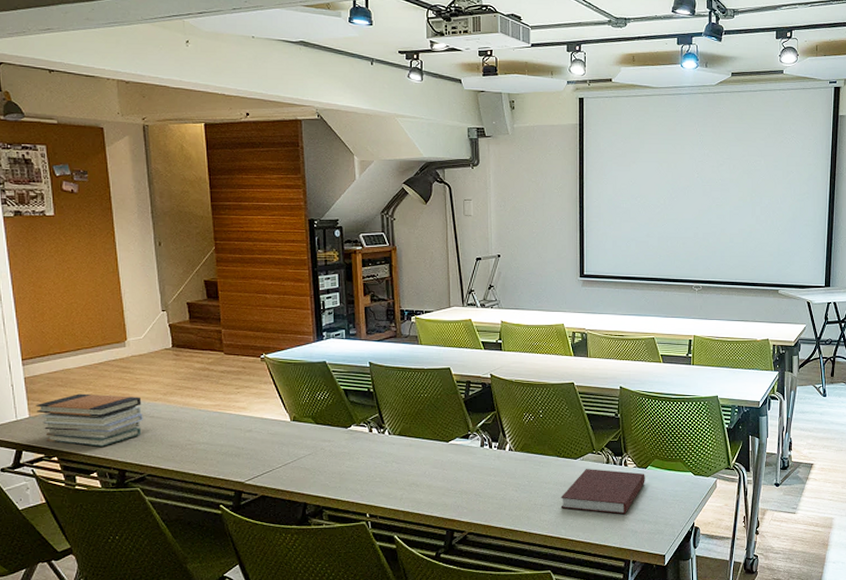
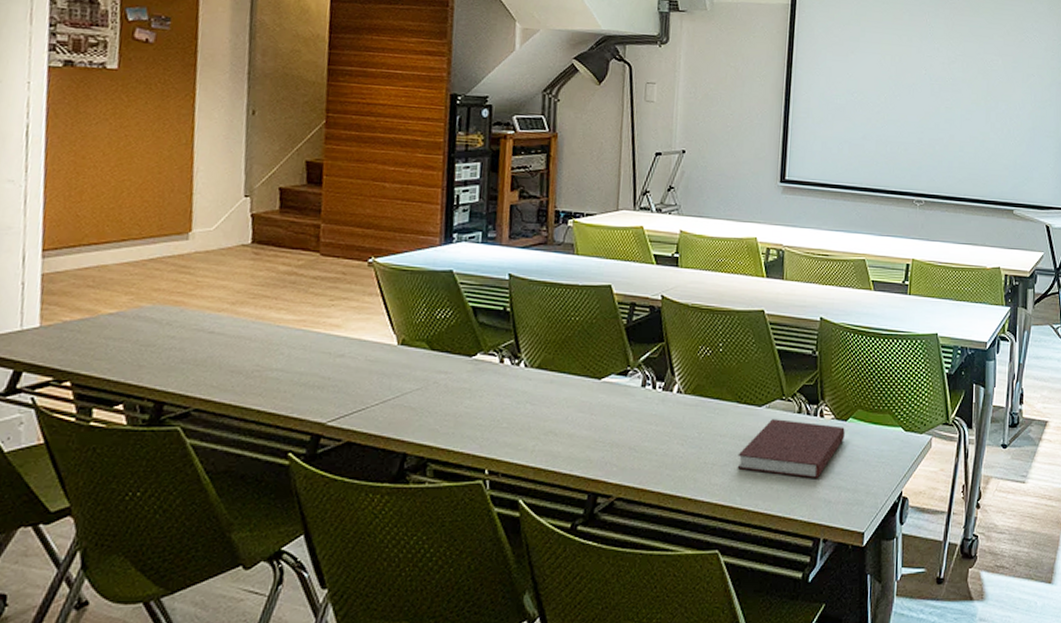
book stack: present [36,393,143,447] -> none [51,298,201,370]

